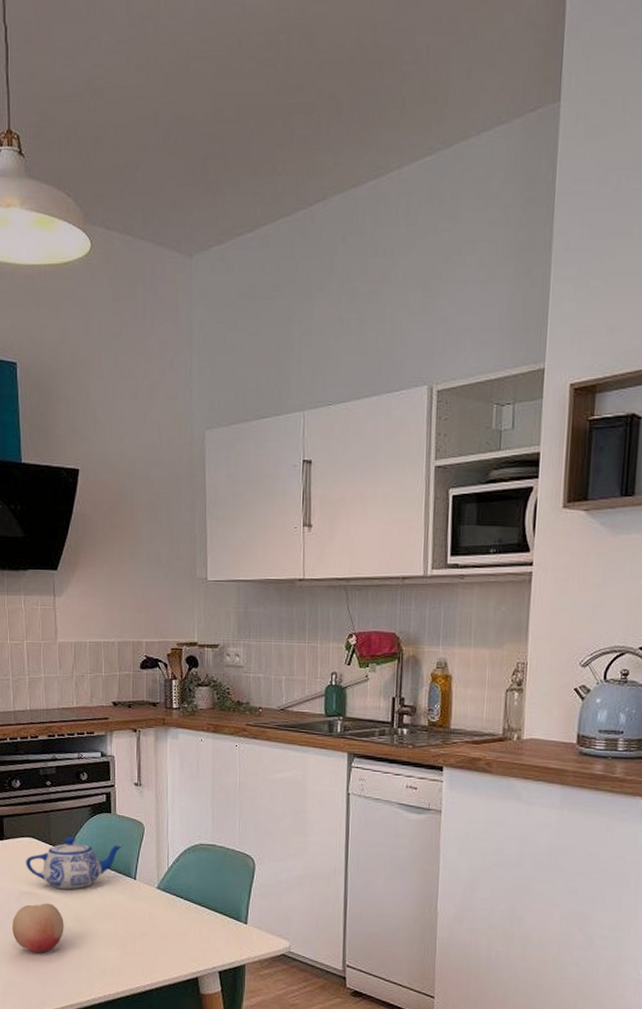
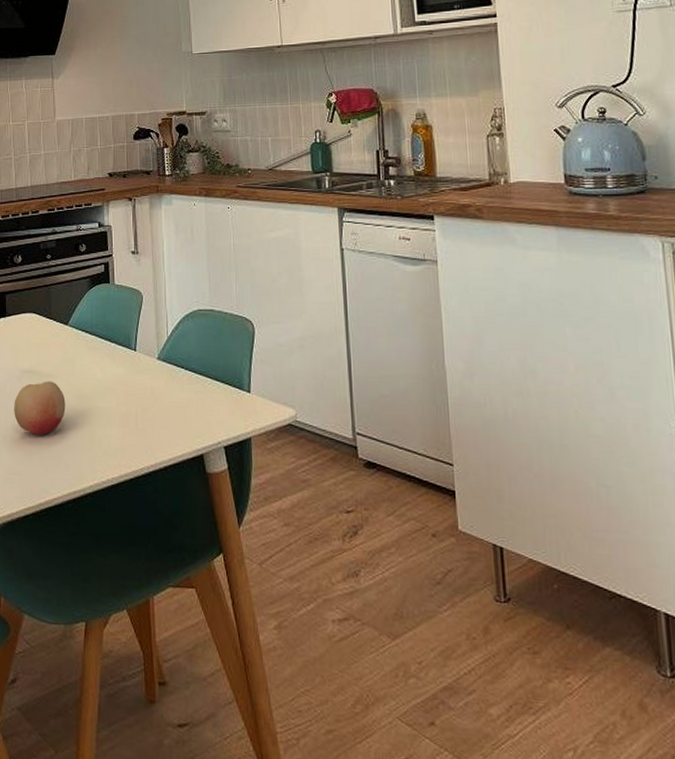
teapot: present [26,836,124,889] -> none [27,310,123,365]

